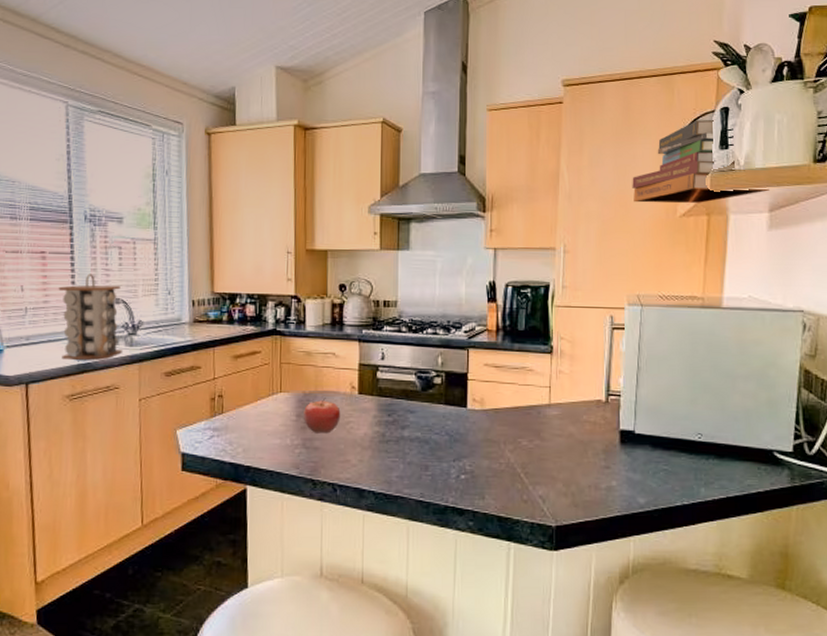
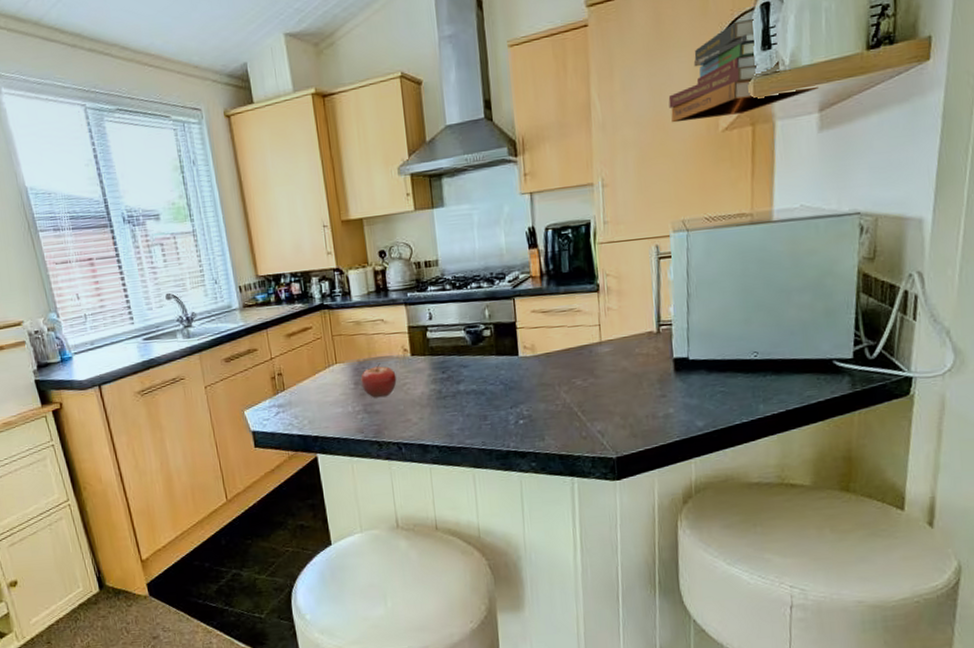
spice rack: present [58,273,122,361] -> none [111,273,181,359]

